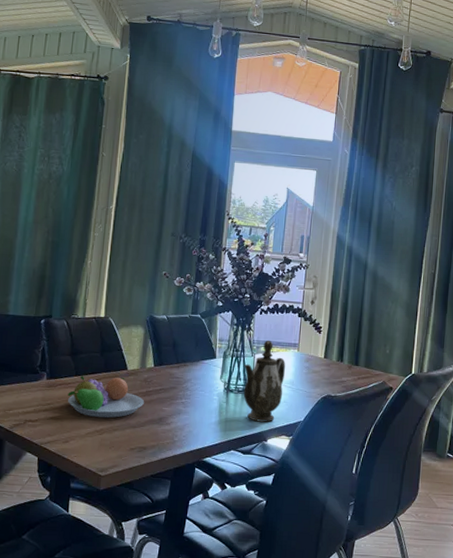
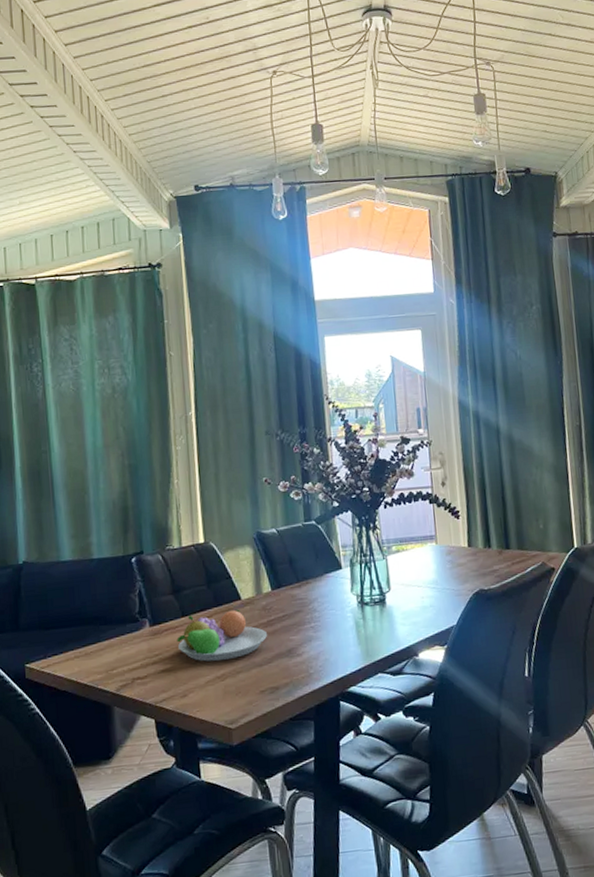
teapot: present [243,340,285,422] -> none [376,536,427,635]

